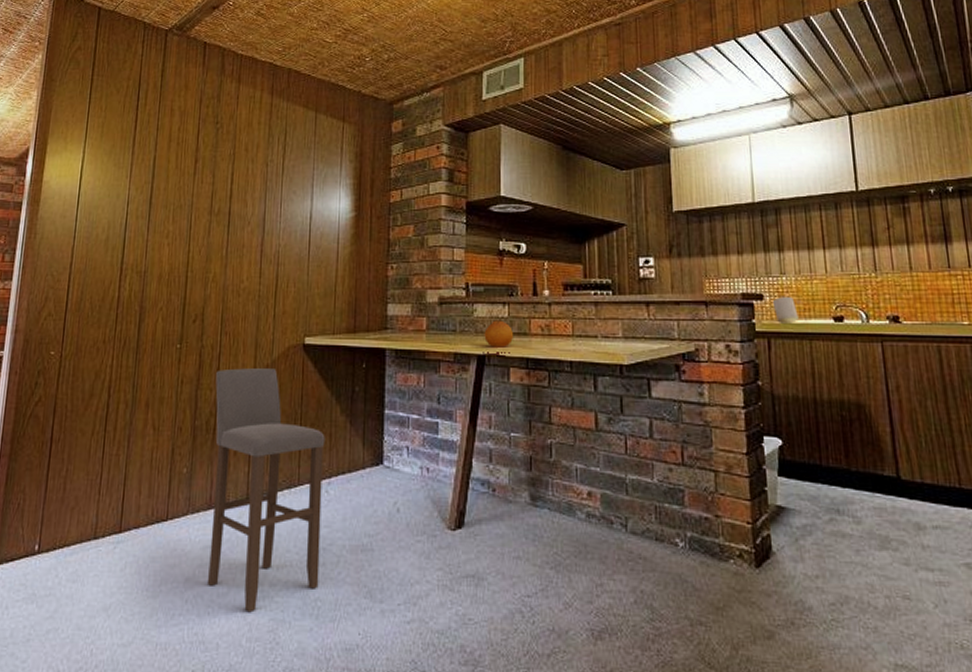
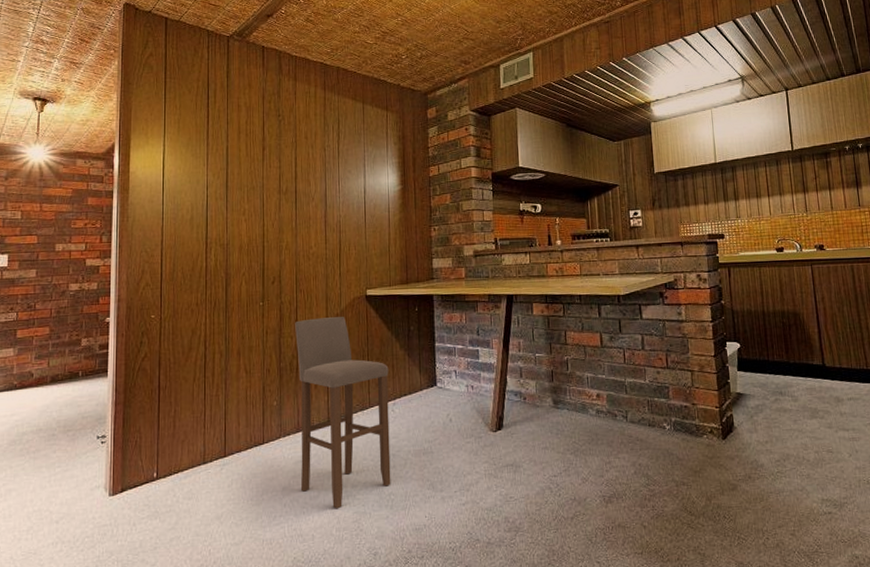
fruit: present [484,320,513,348] -> none [511,266,534,288]
canister: present [769,296,806,323] -> none [729,234,756,256]

